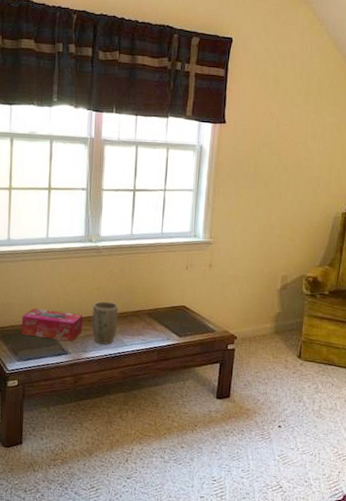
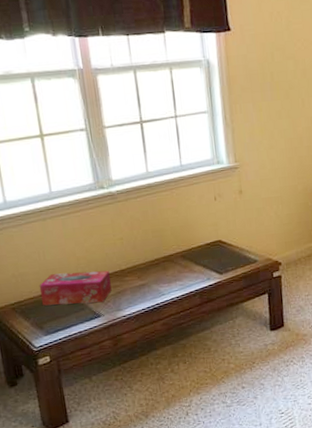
plant pot: present [92,301,119,344] -> none [118,250,151,299]

